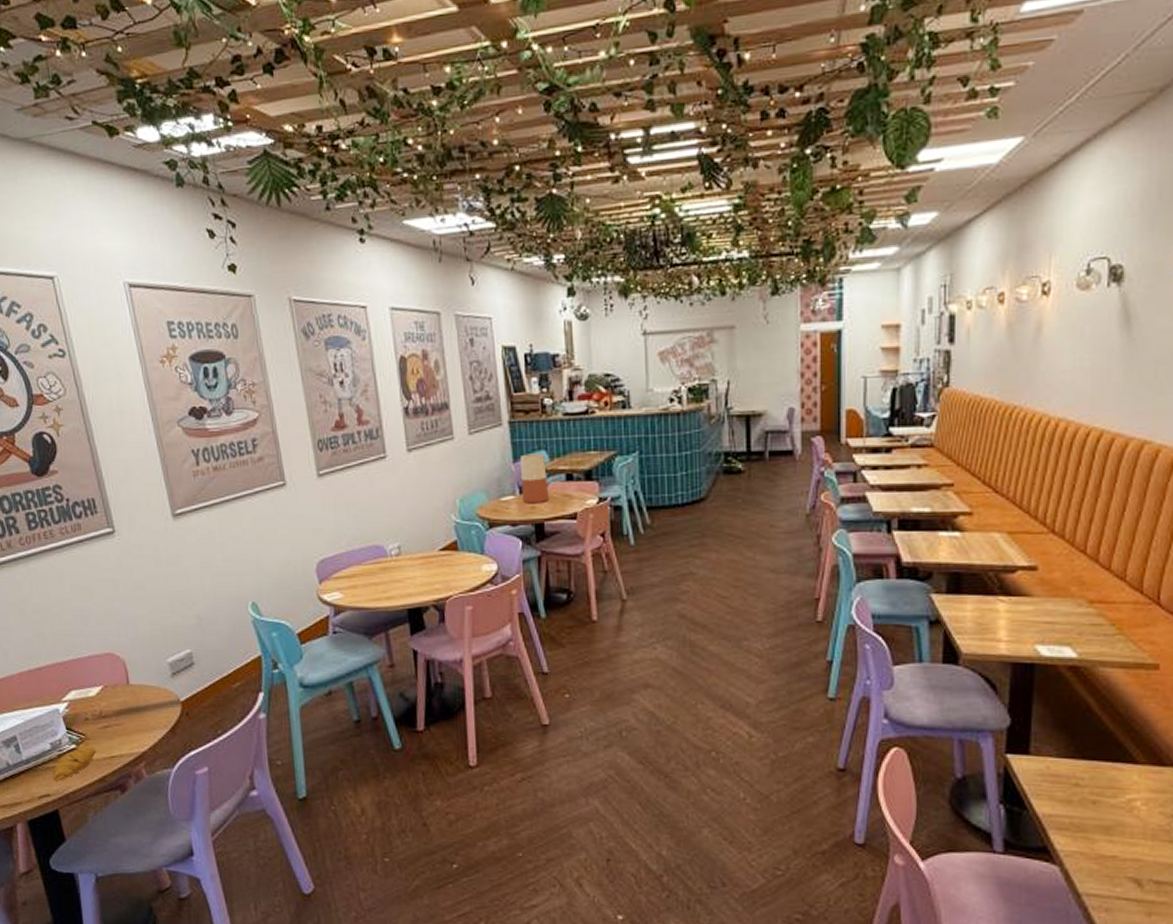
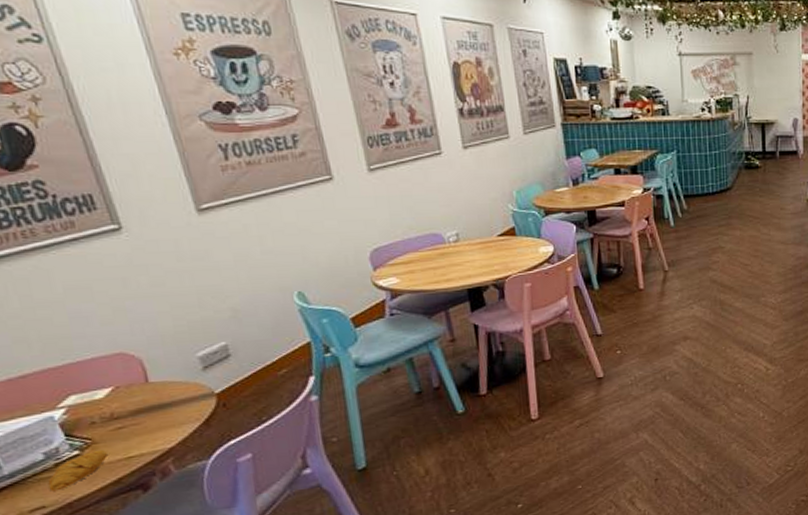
vase: present [521,453,550,504] -> none [573,151,600,194]

